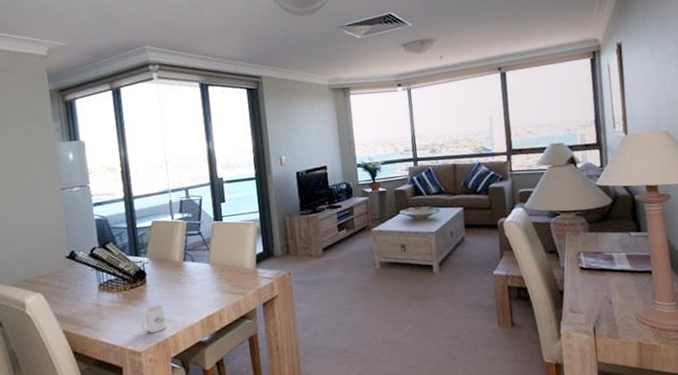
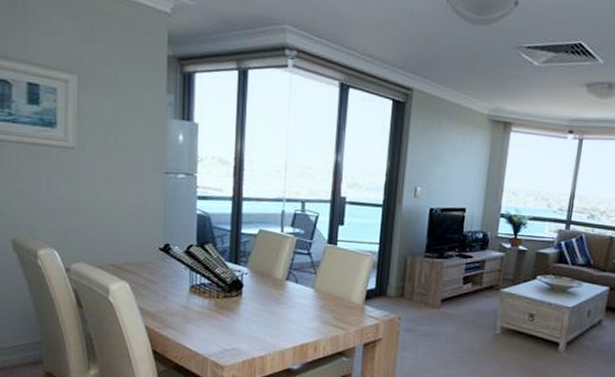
mug: present [140,304,166,333] -> none [229,320,257,350]

